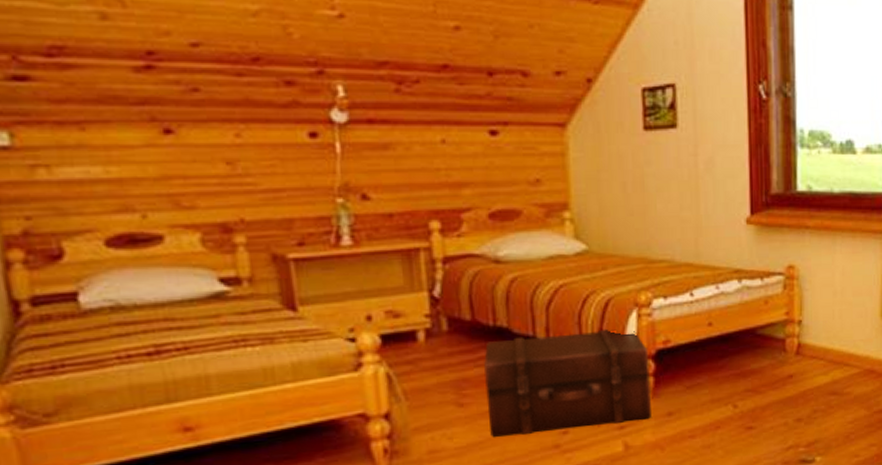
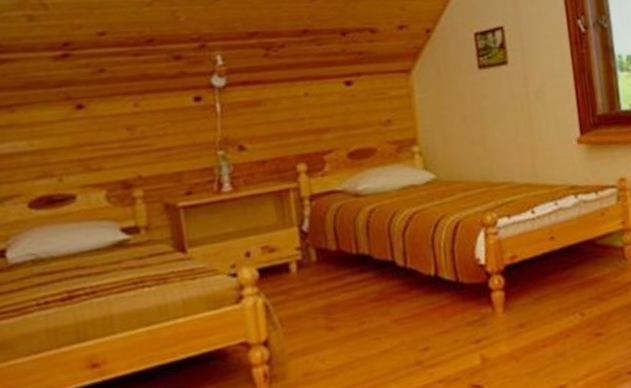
suitcase: present [483,330,652,437] -> none [349,249,505,357]

